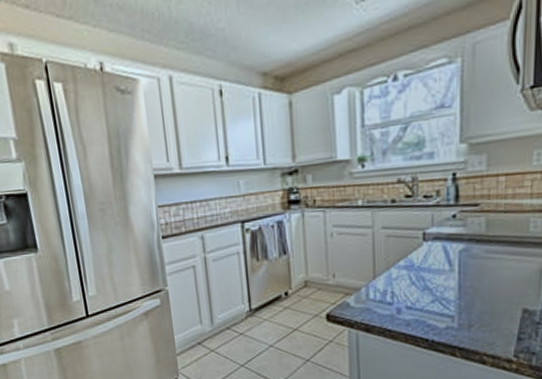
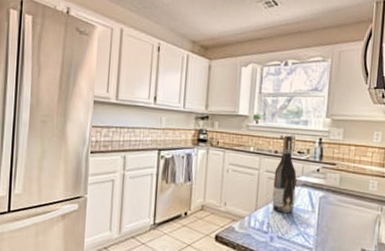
wine bottle: none [394,176,425,277] -> present [272,135,297,213]

